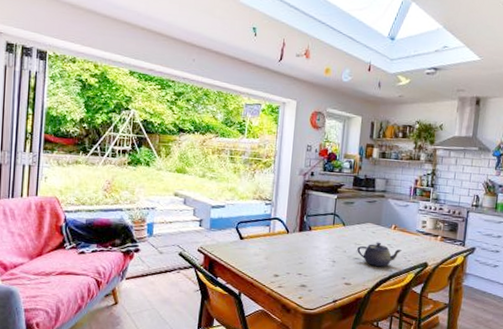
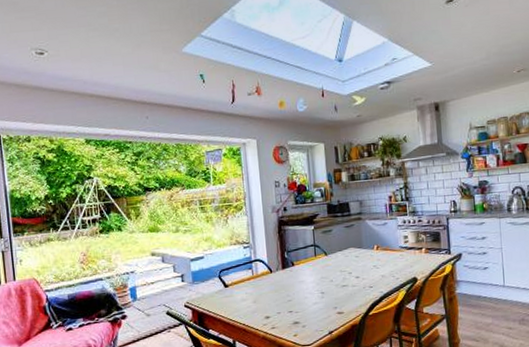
teapot: present [357,242,402,267] -> none [344,265,389,291]

